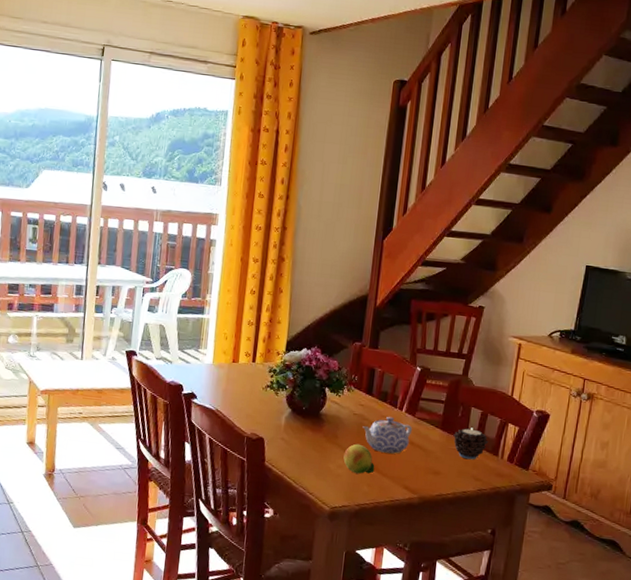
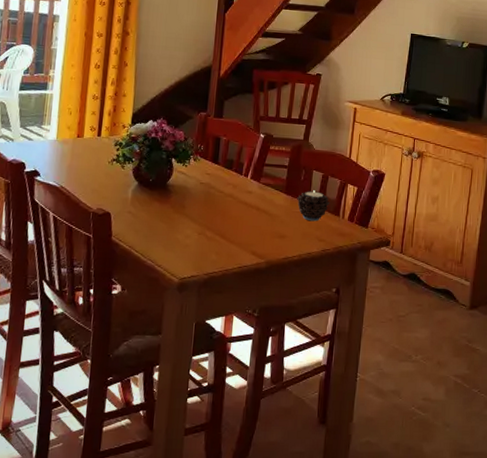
fruit: present [343,443,375,474] -> none [191,212,223,243]
teapot: present [362,416,413,454] -> none [209,183,258,220]

